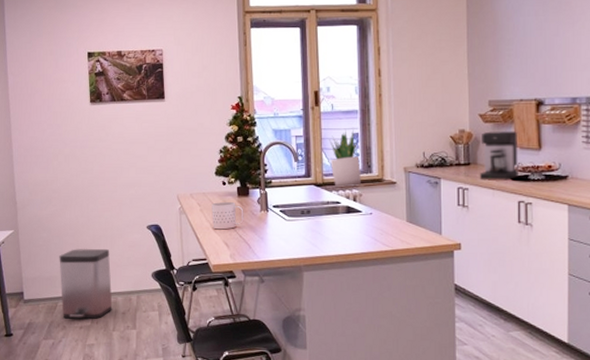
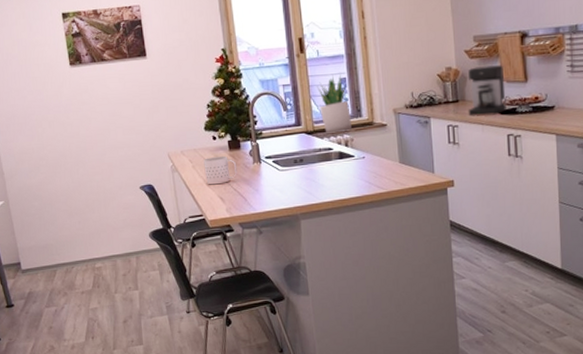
pedal bin: present [59,248,113,319] -> none [53,212,113,285]

